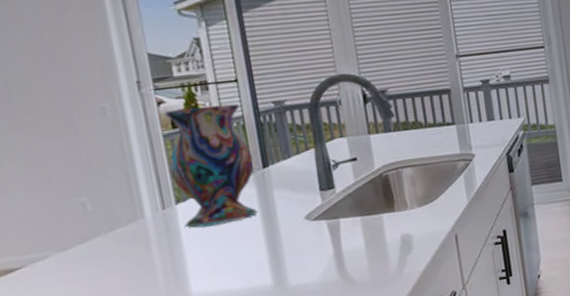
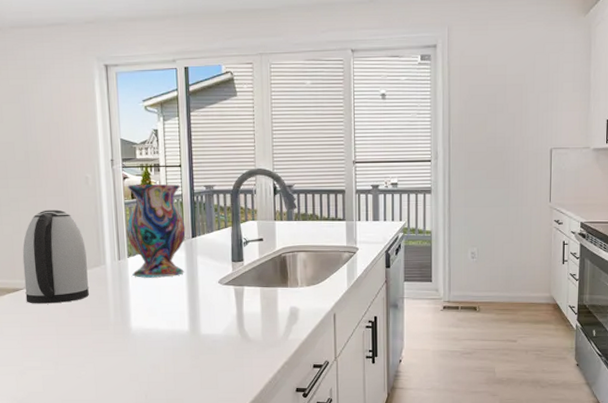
kettle: none [13,154,124,286] -> present [22,209,90,304]

